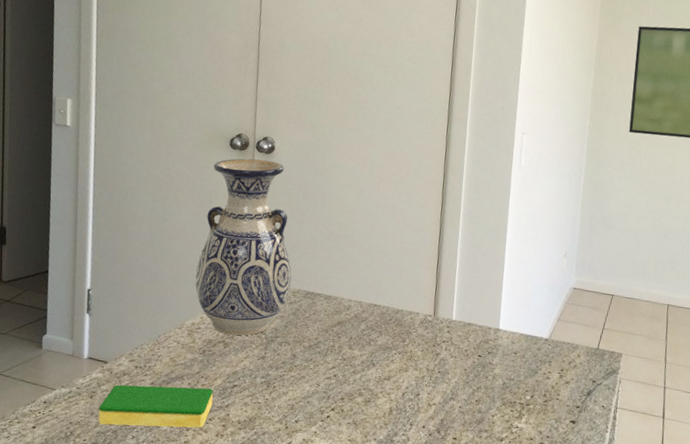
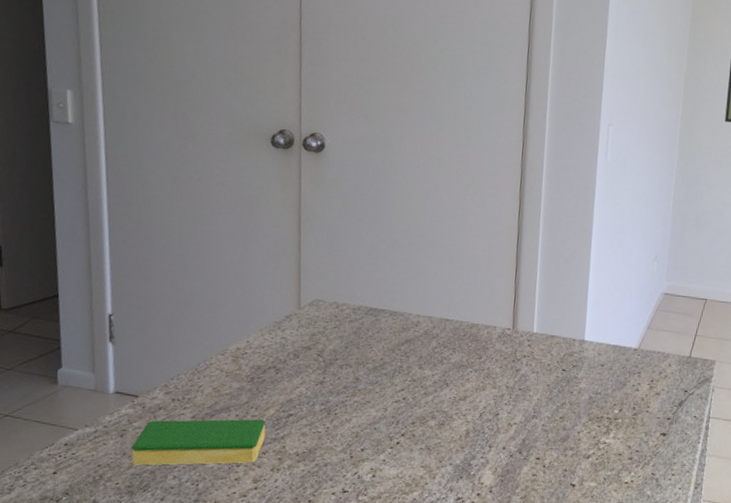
vase: present [194,158,292,336] -> none [237,158,351,360]

